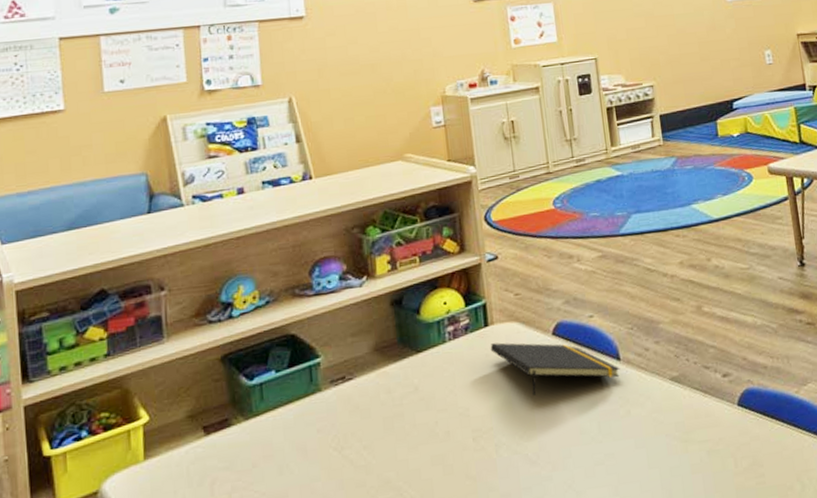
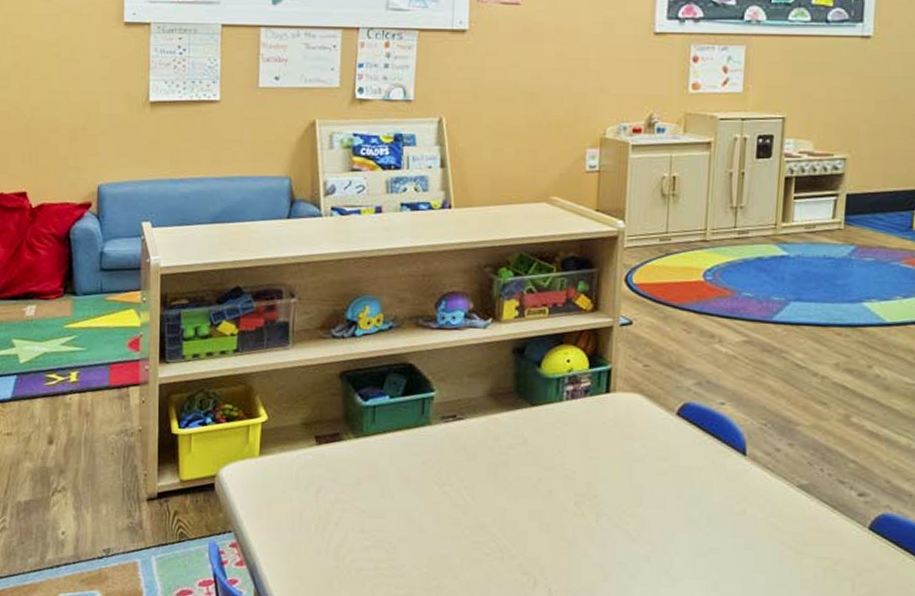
notepad: present [490,342,620,396] -> none [608,411,744,473]

